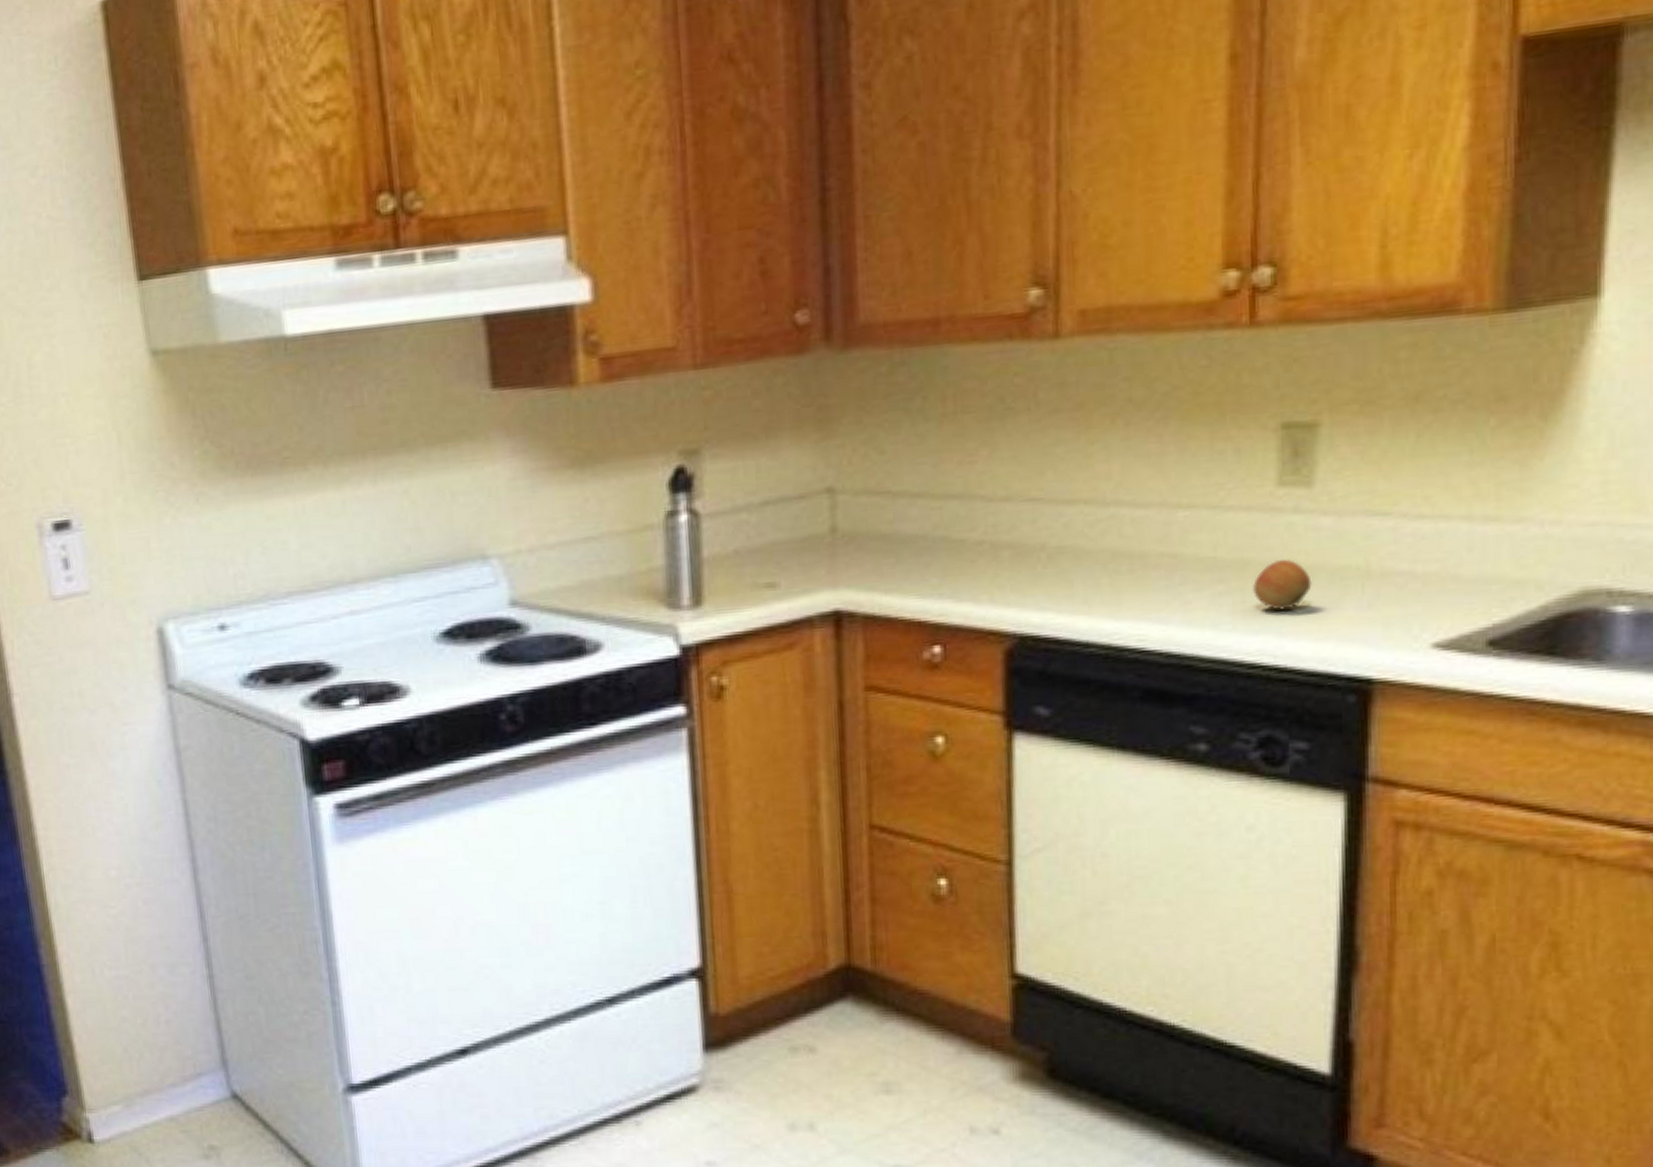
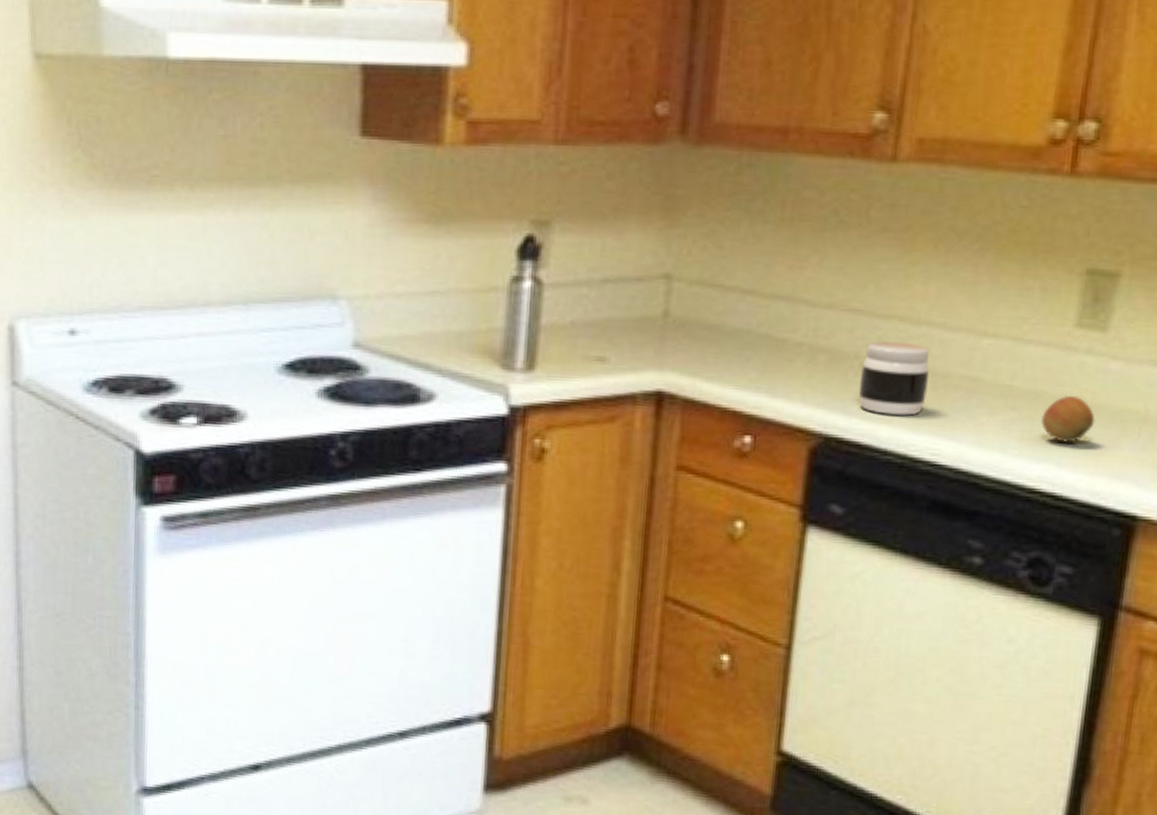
jar: none [1049,525,1124,605] -> present [858,341,929,416]

